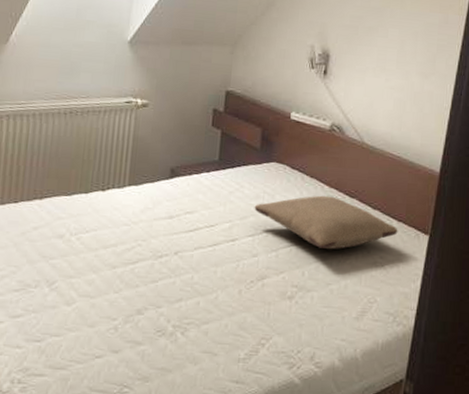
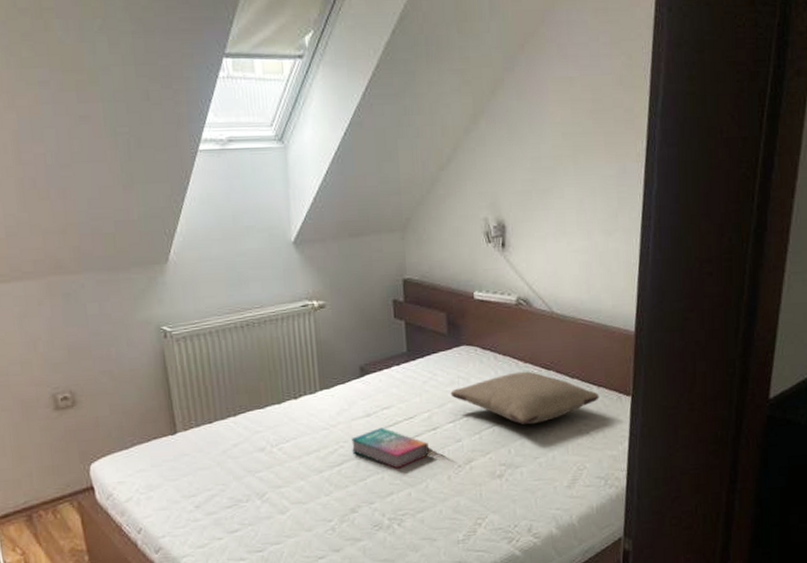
book: none [149,231,225,276] -> present [351,427,429,469]

